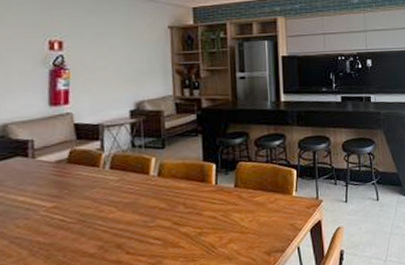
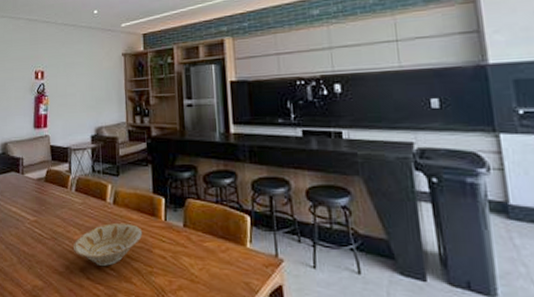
bowl: none [108,192,192,239] -> present [74,222,143,267]

